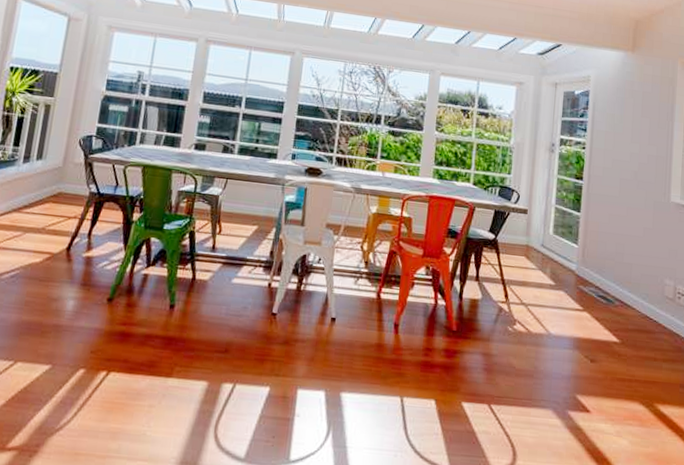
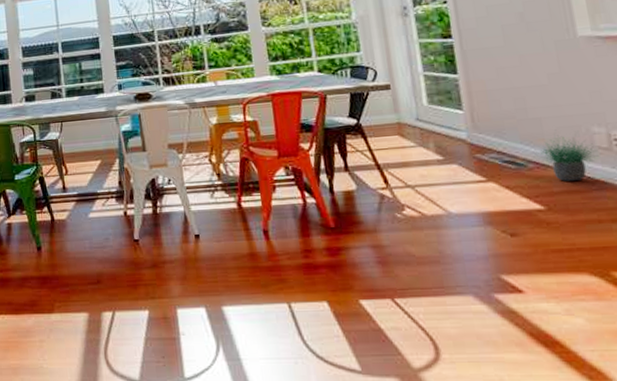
potted plant: none [623,281,665,322] -> present [537,135,598,181]

